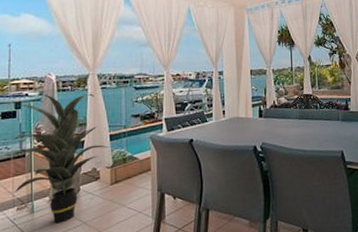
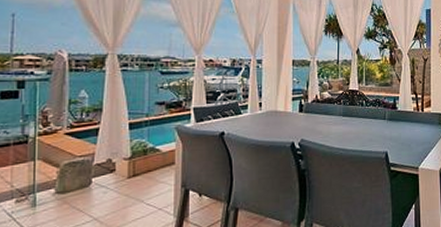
indoor plant: present [11,93,110,224] -> none [11,73,128,219]

